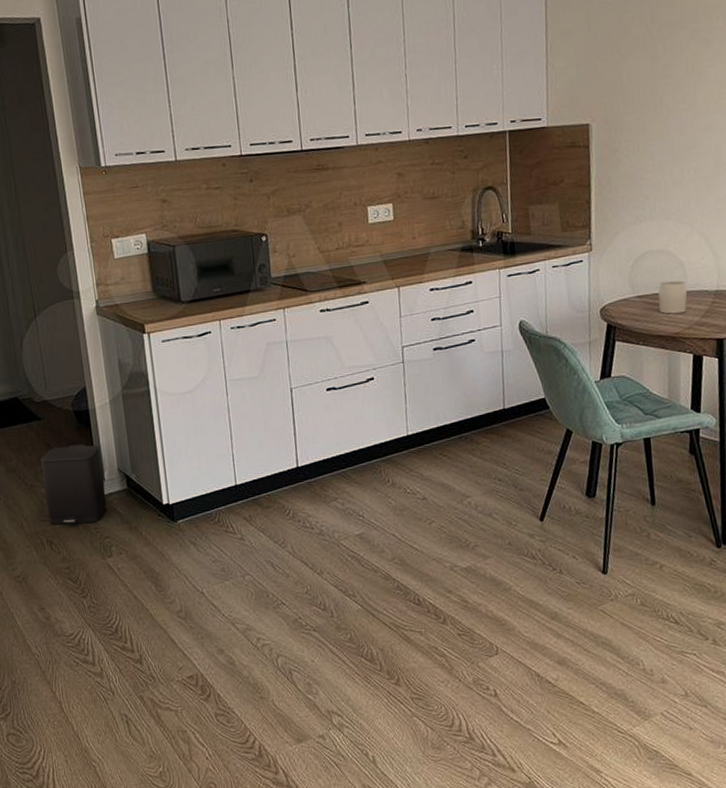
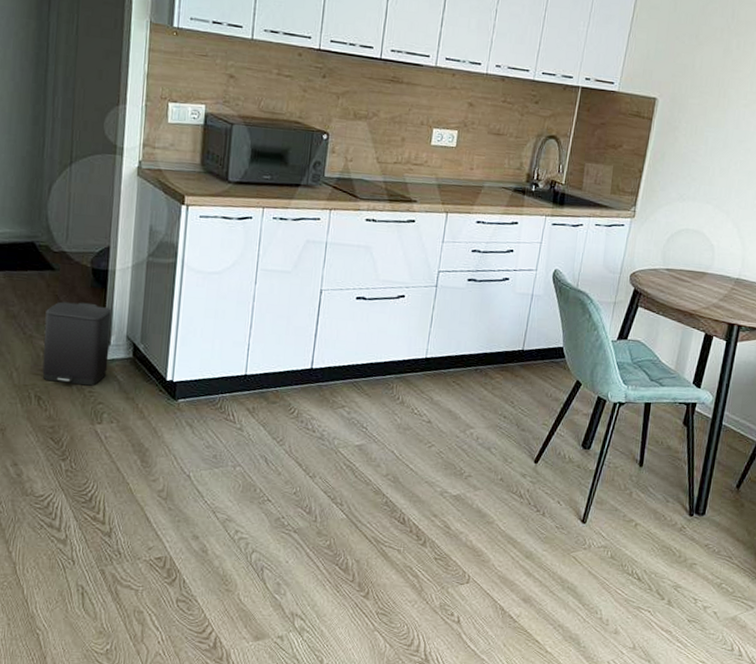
mug: present [658,280,688,314] -> none [683,260,713,293]

